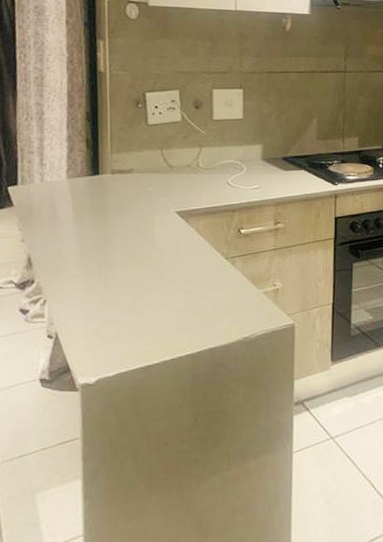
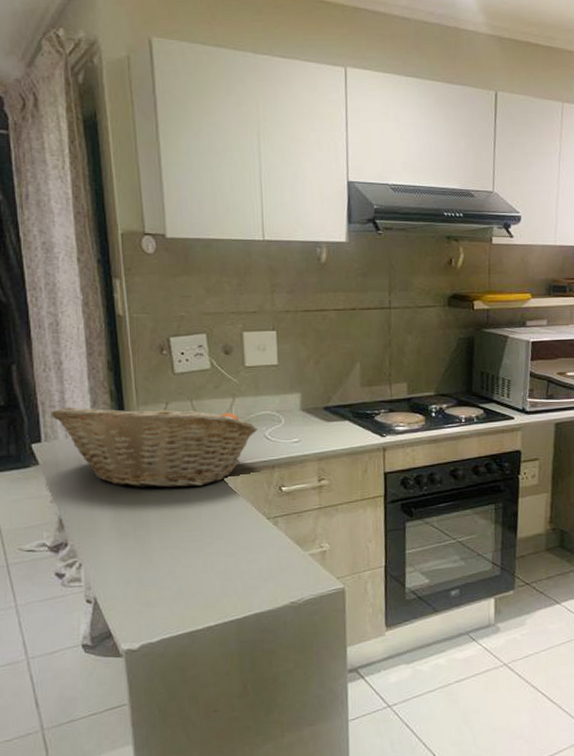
fruit basket: none [29,150,222,229] -> present [51,402,259,488]

